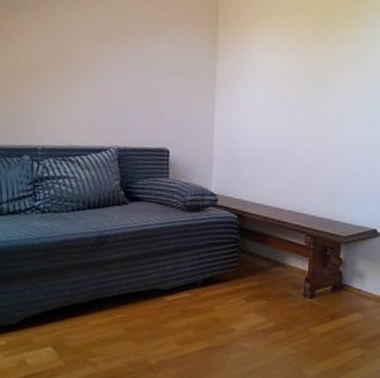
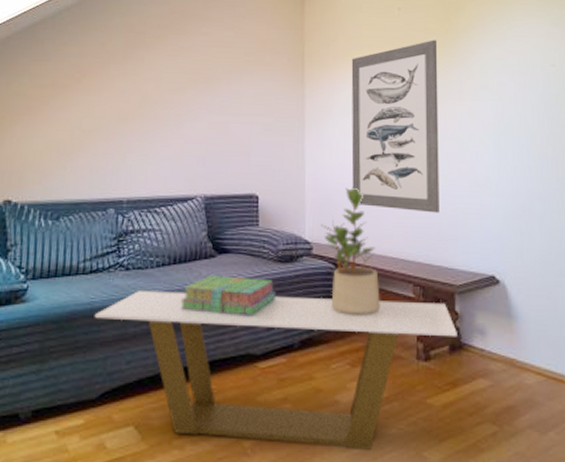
coffee table: none [12,232,340,367] -> present [94,291,457,449]
stack of books: none [94,220,183,258] -> present [180,276,277,317]
potted plant: none [226,146,276,258] -> present [321,187,380,314]
wall art: none [257,10,347,173] -> present [351,40,439,213]

